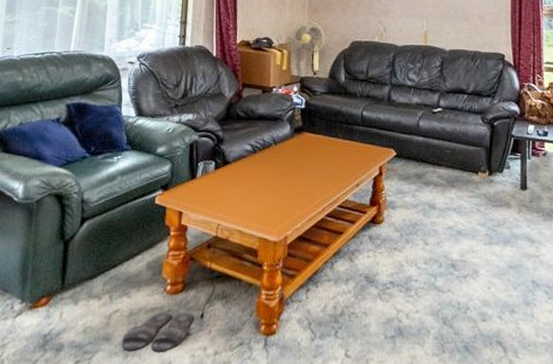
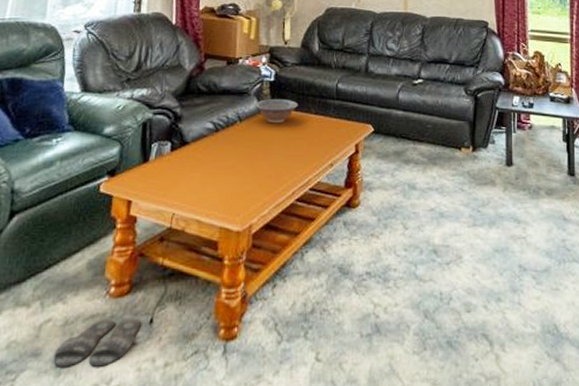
decorative bowl: none [287,124,327,147] -> present [254,98,298,124]

